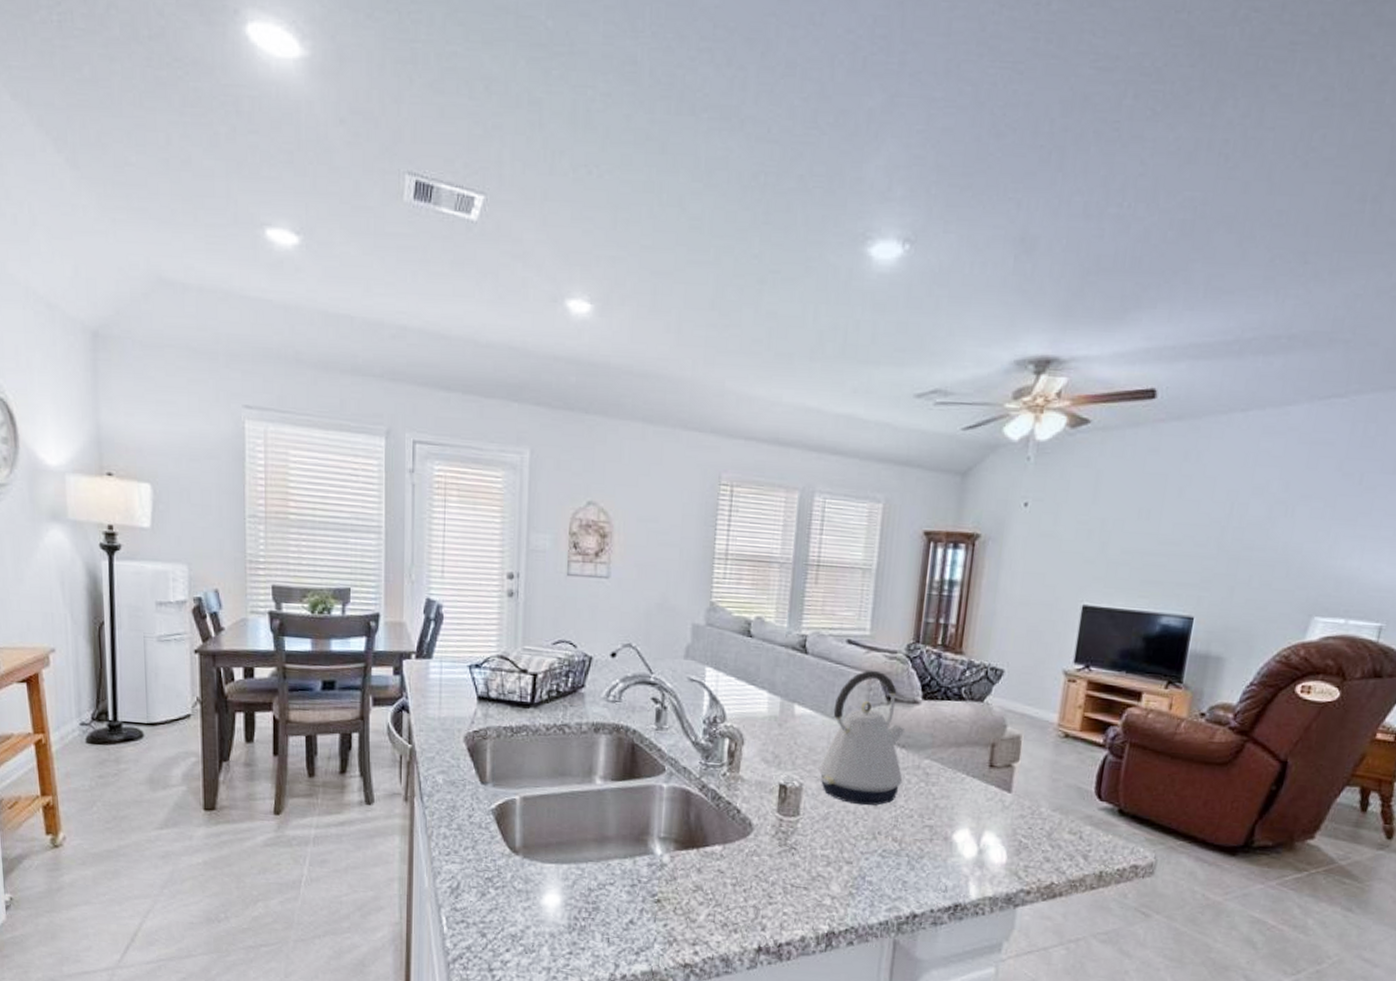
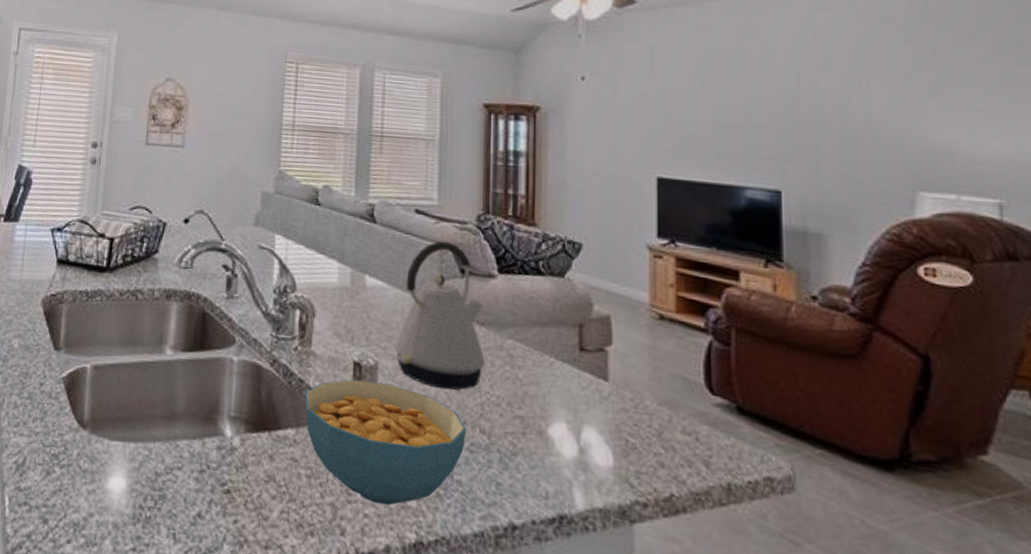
cereal bowl: none [732,800,881,905] -> present [305,379,467,506]

